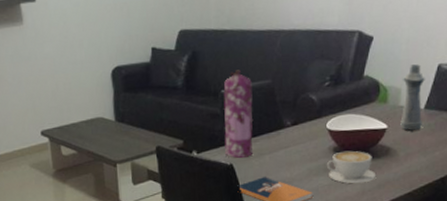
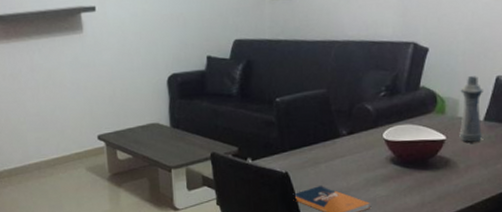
gas cylinder: present [223,70,254,158] -> none [278,79,309,166]
coffee cup: present [326,150,376,183] -> none [383,161,436,194]

